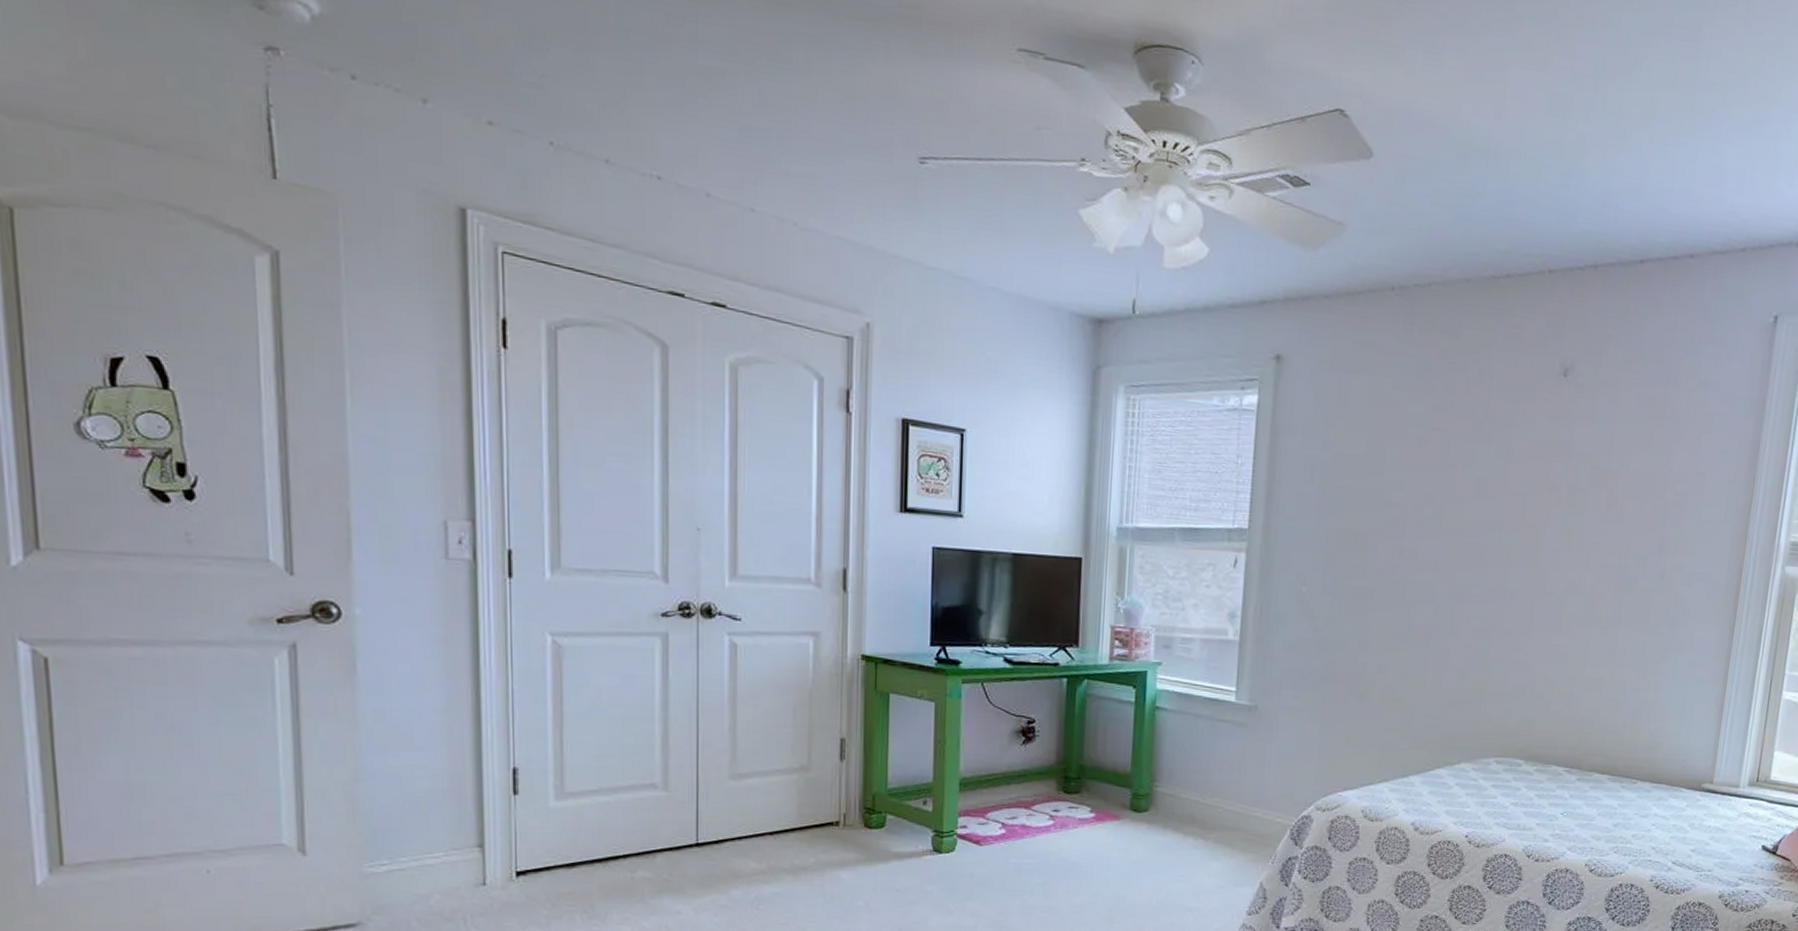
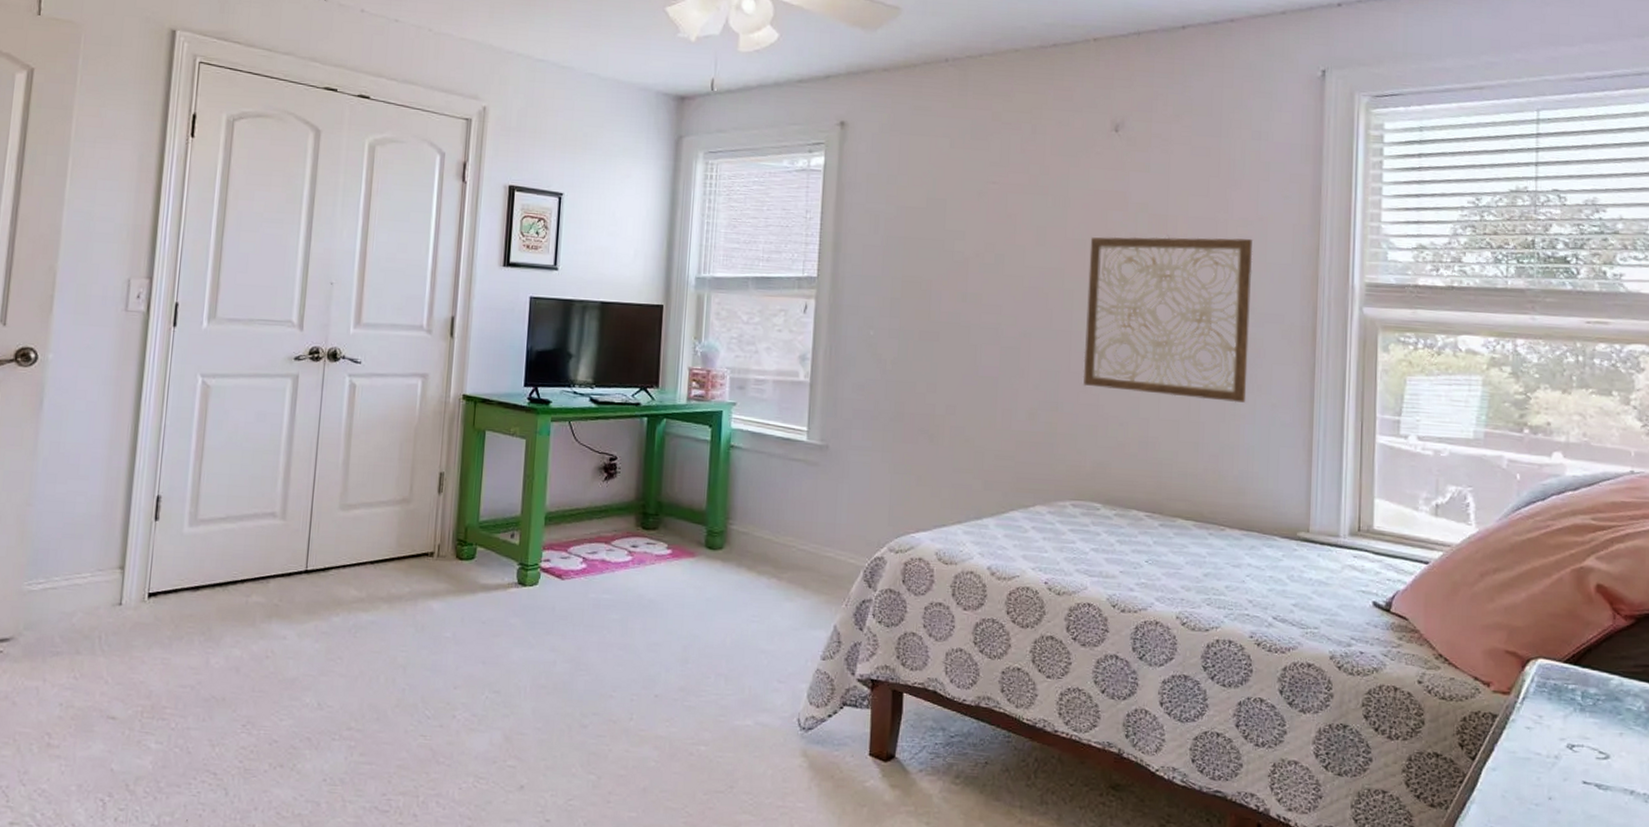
wall art: none [1514,489,1689,661] -> present [1083,235,1253,403]

